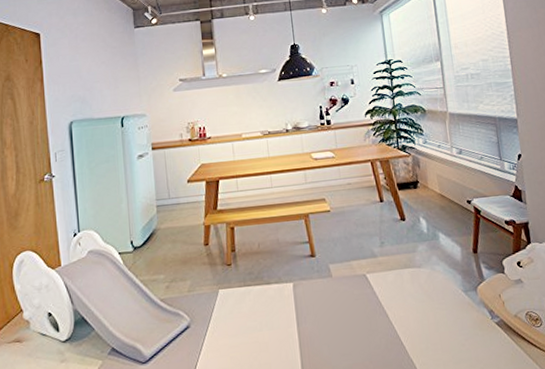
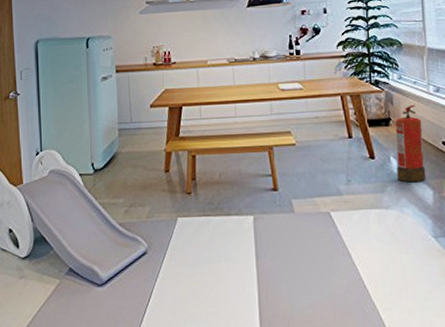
fire extinguisher: none [423,167,454,241] -> present [395,104,427,183]

